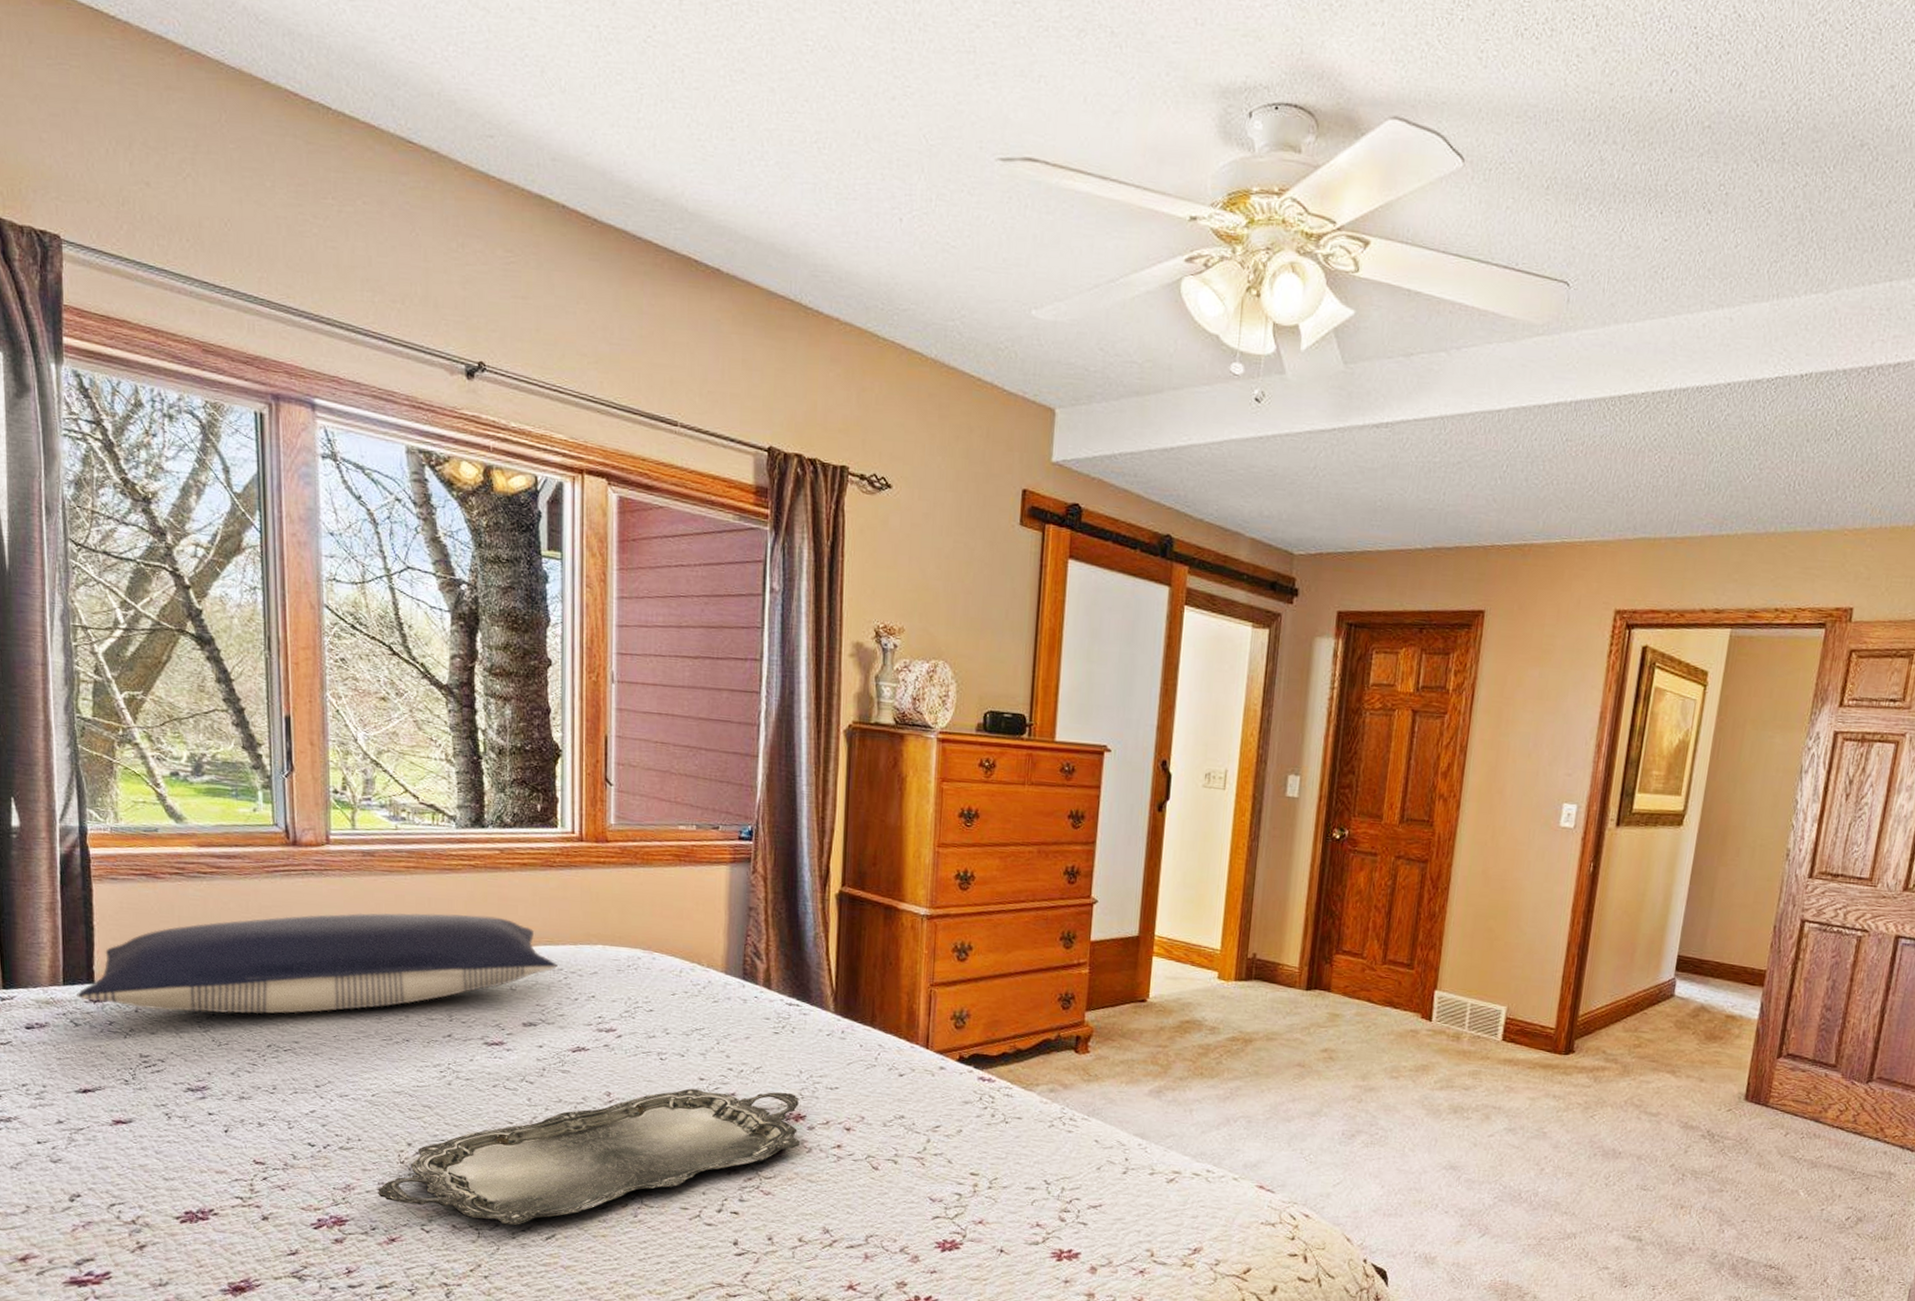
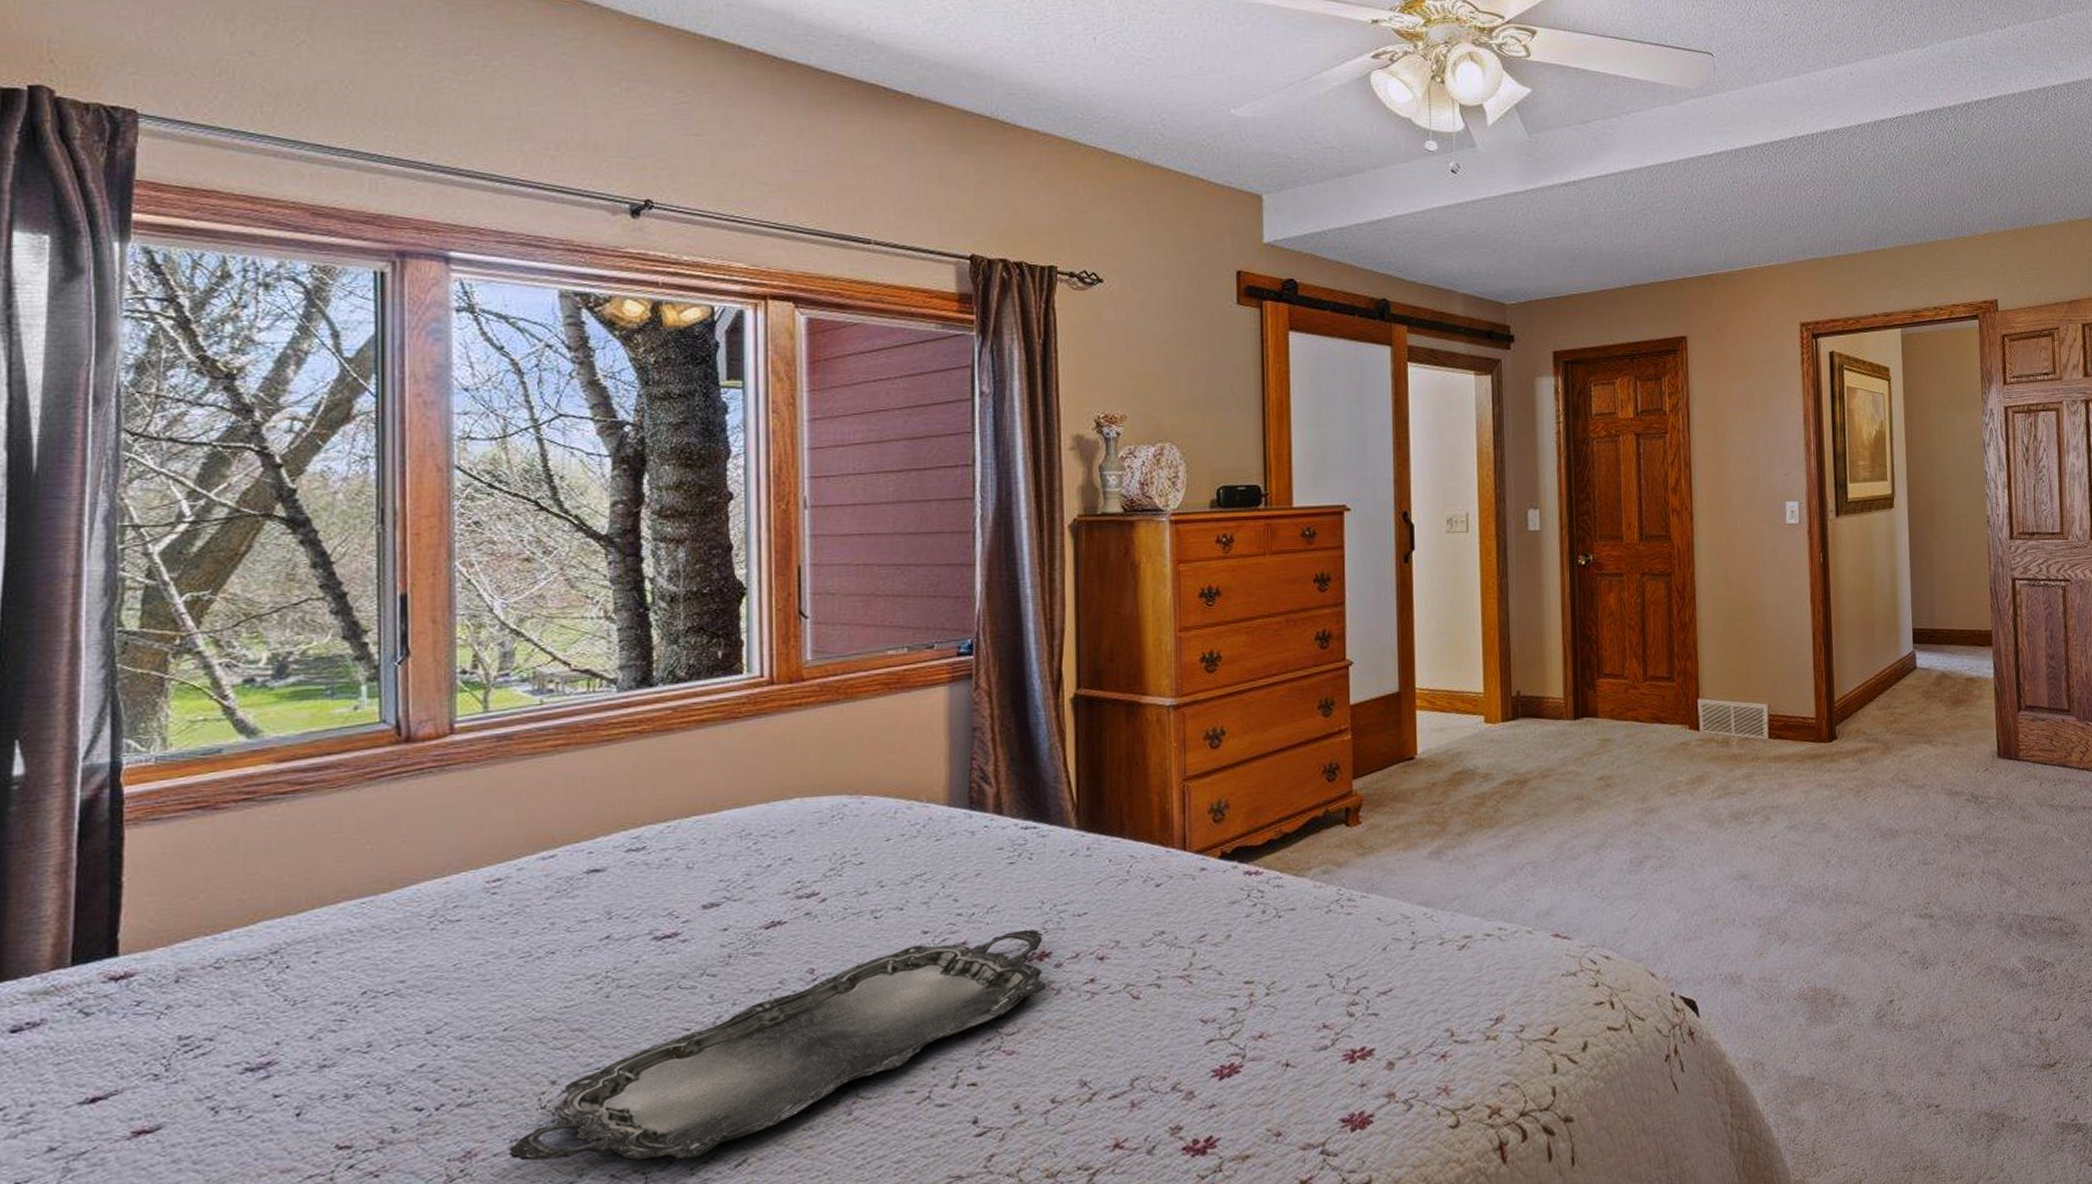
pillow: present [77,912,558,1014] -> none [91,786,745,981]

